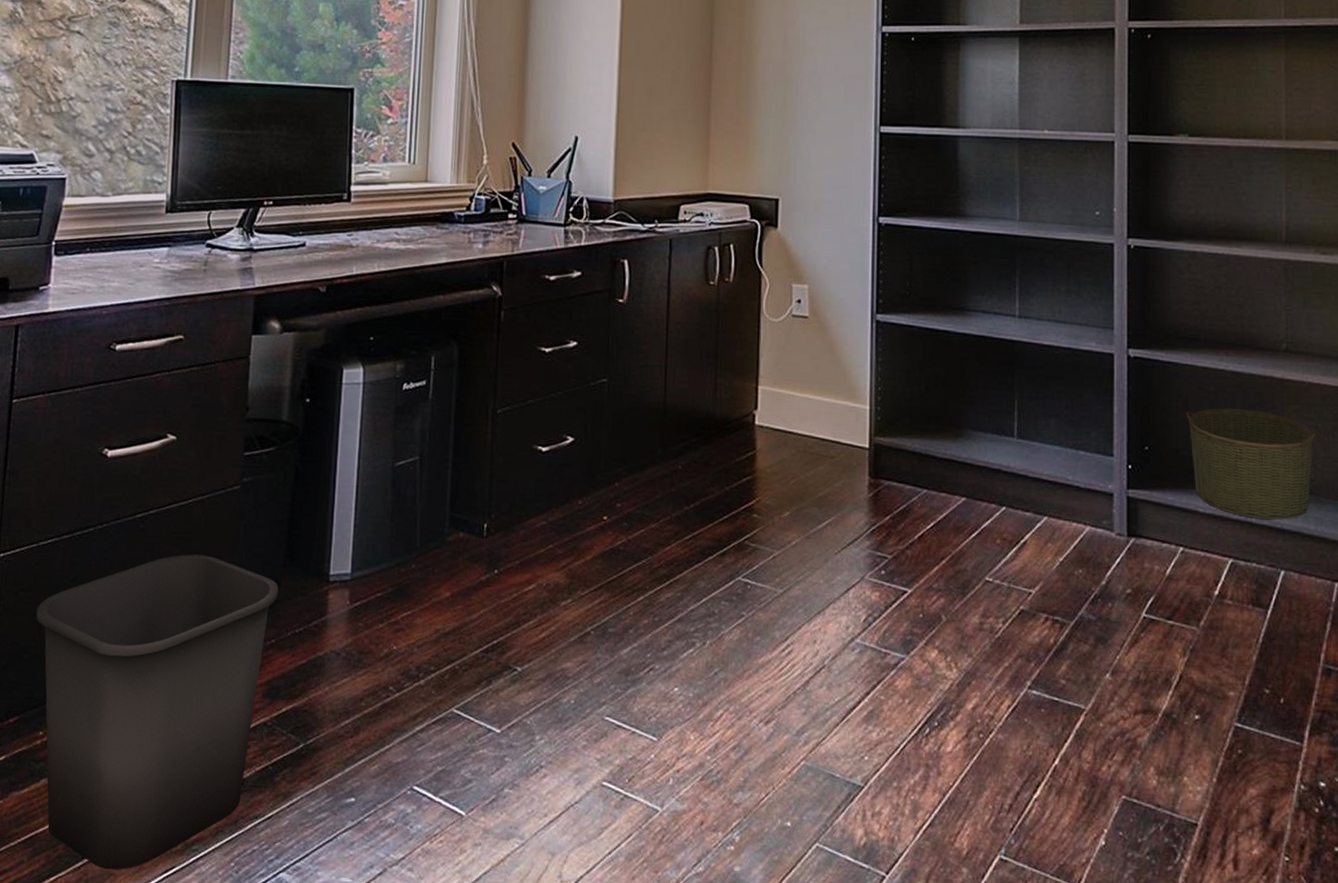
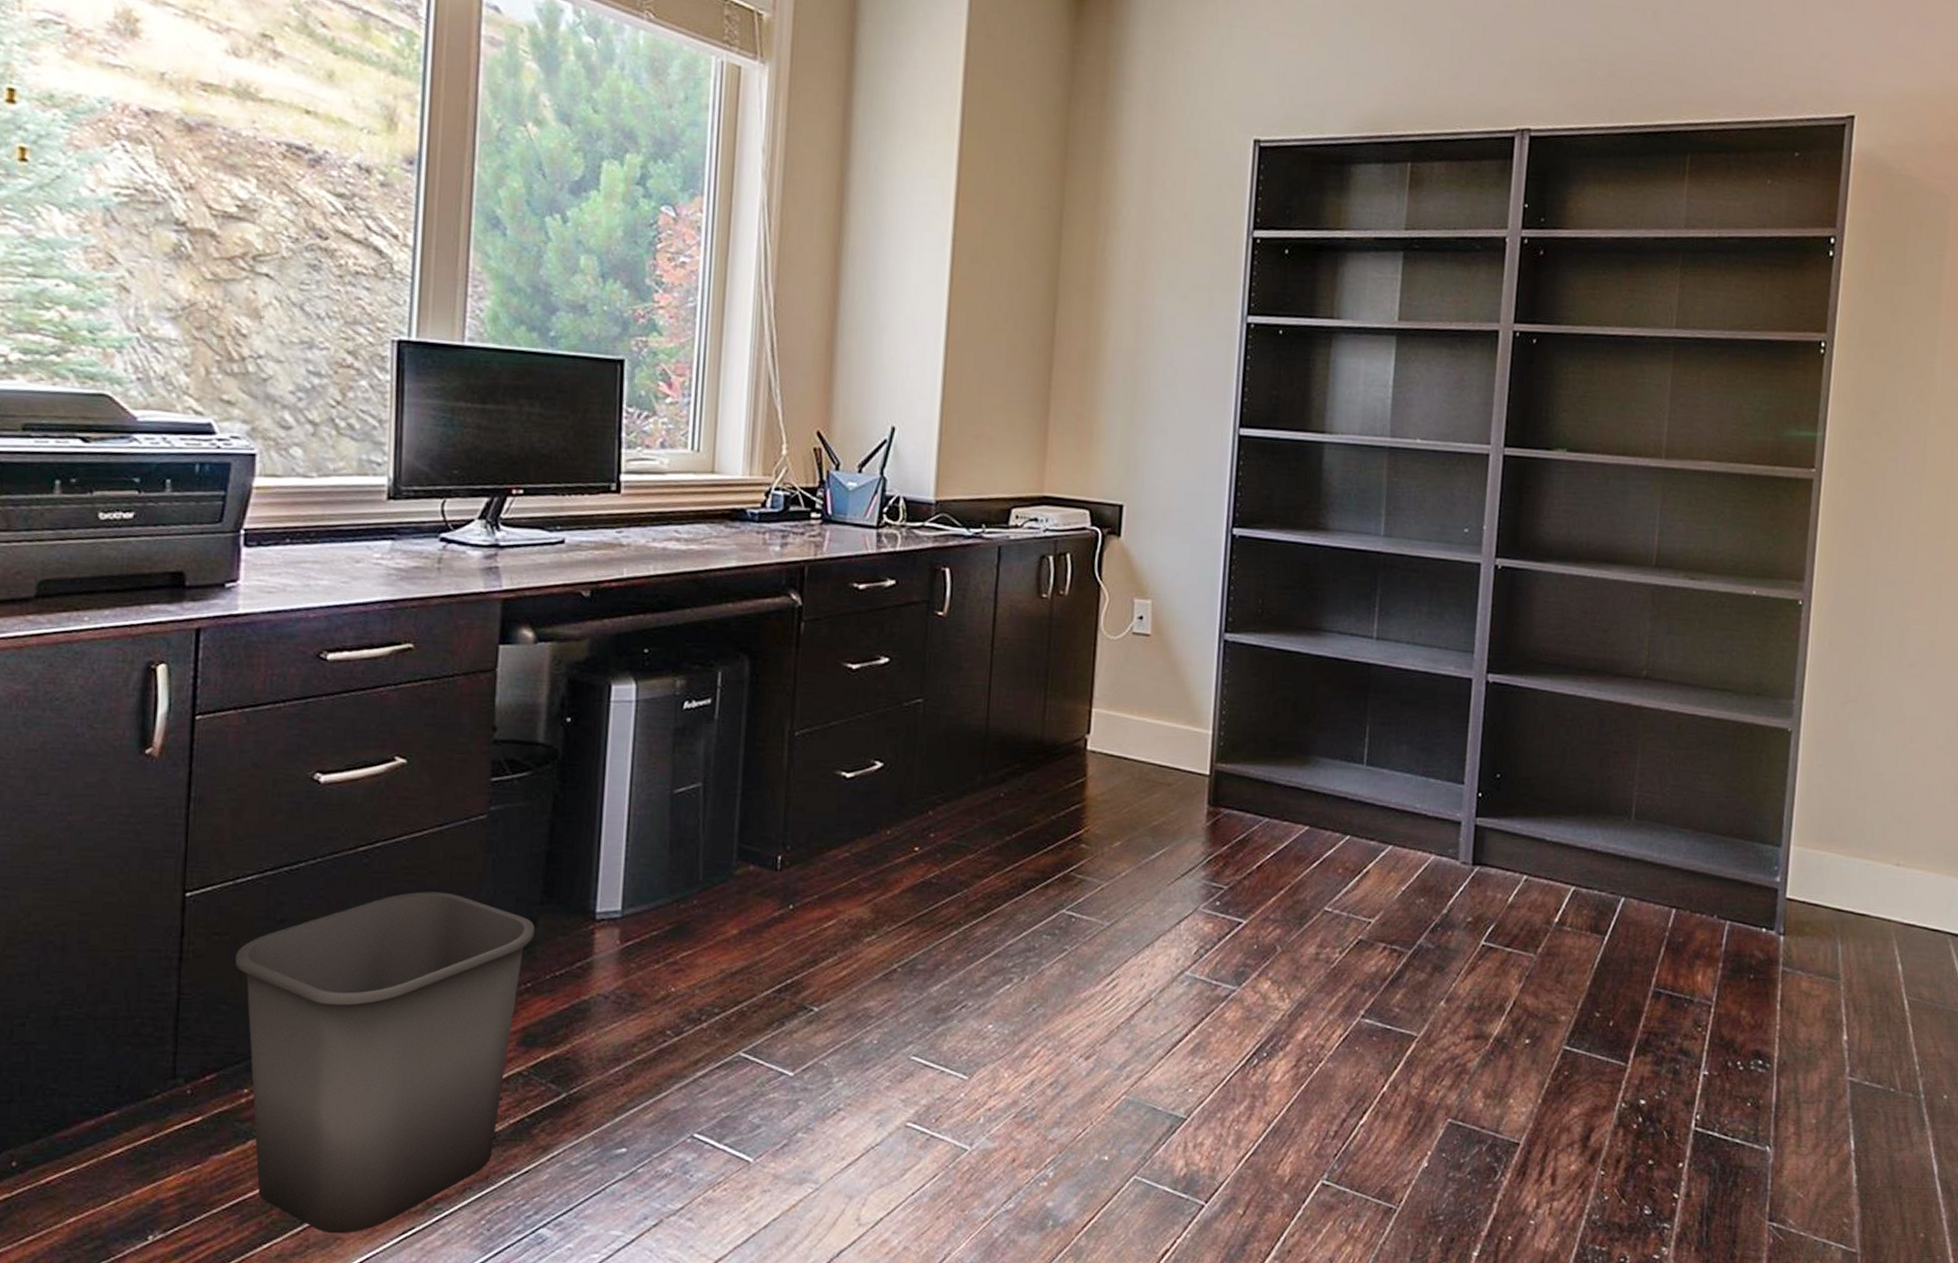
basket: present [1186,408,1317,520] -> none [1540,735,1669,848]

